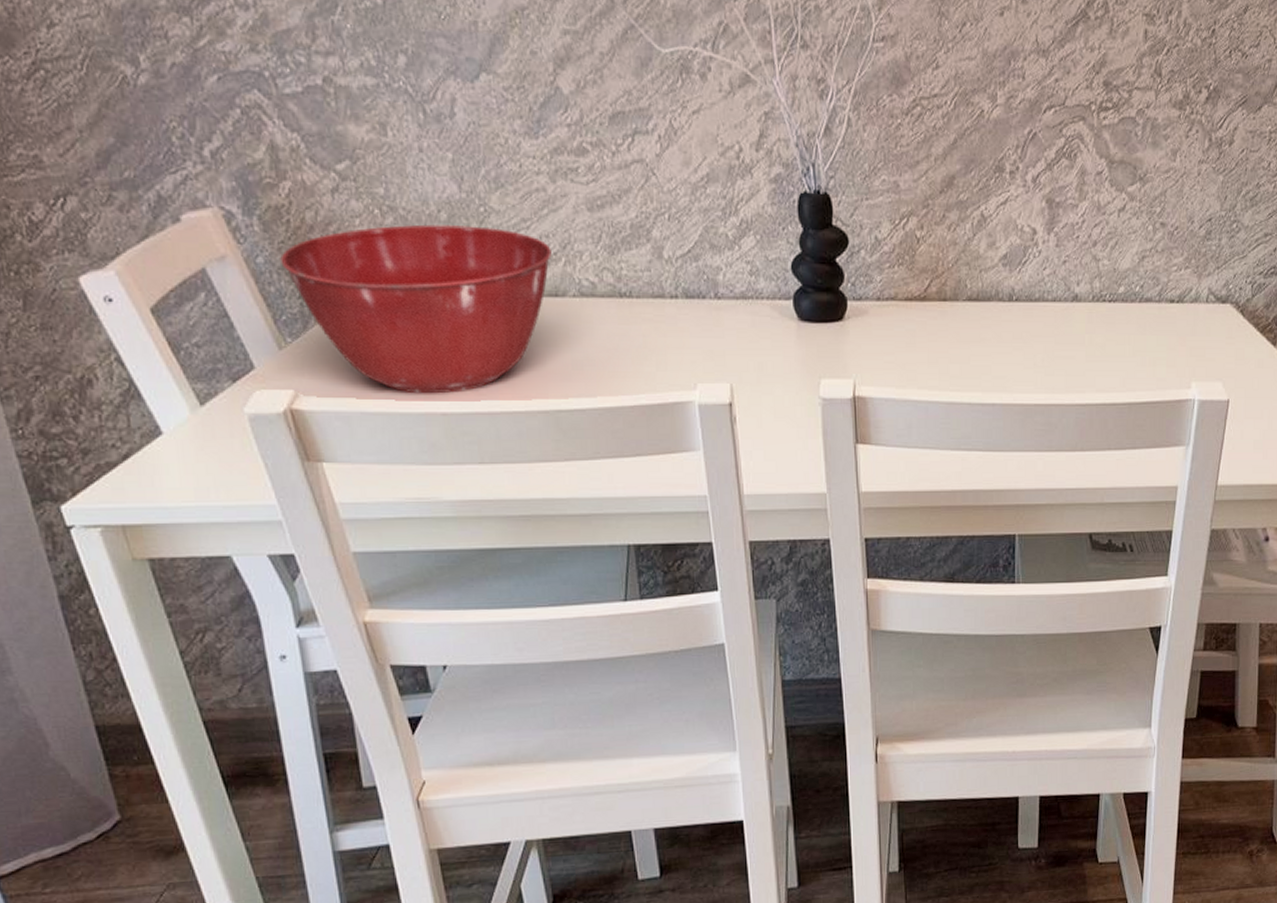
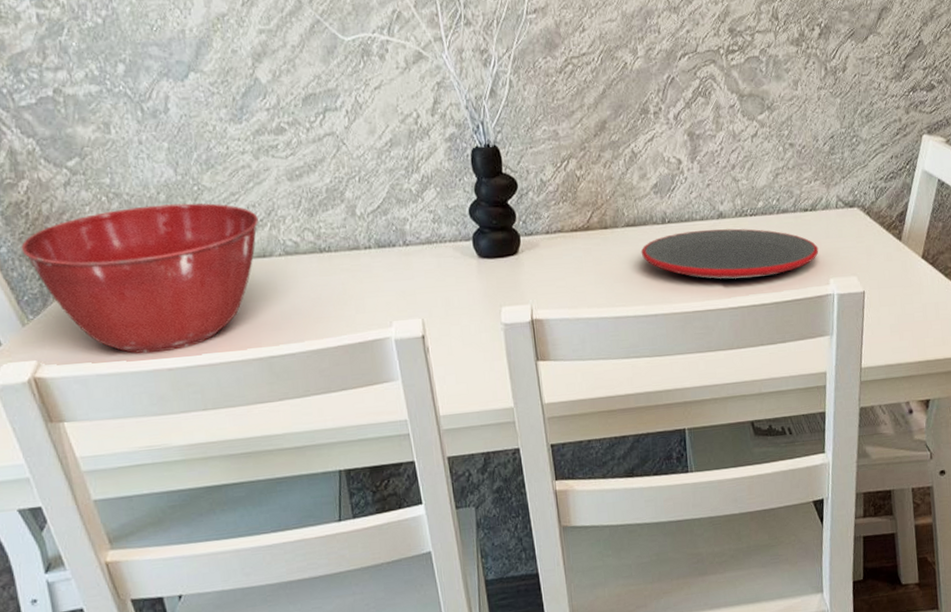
plate: none [982,312,1182,372] -> present [641,228,819,279]

